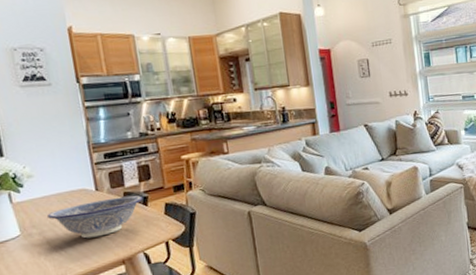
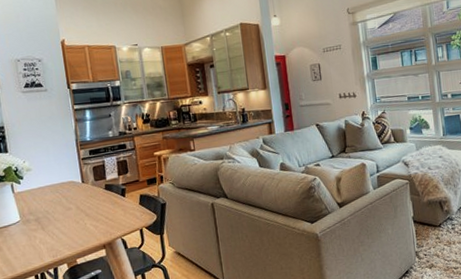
decorative bowl: present [46,195,143,239] -> none [41,187,122,225]

